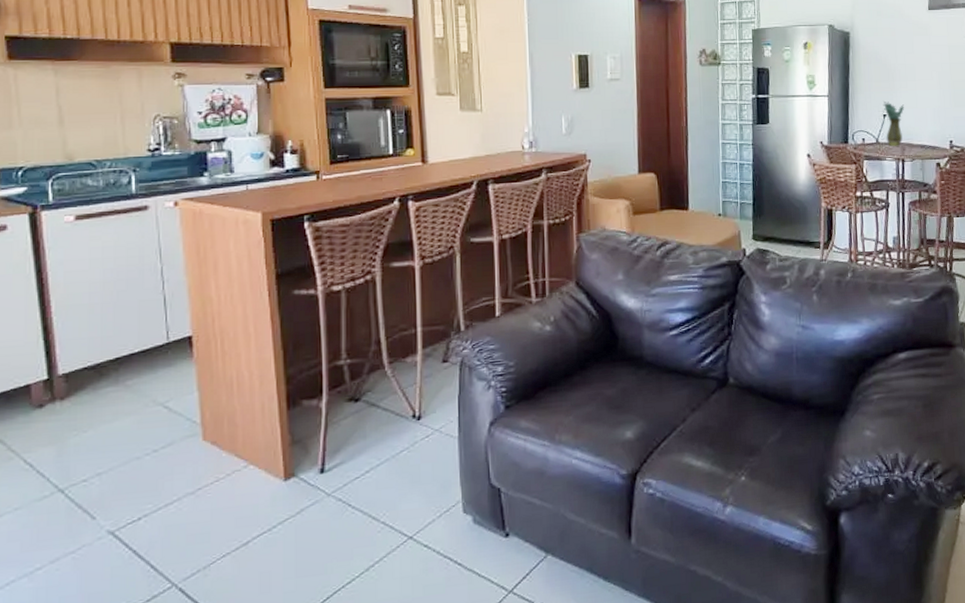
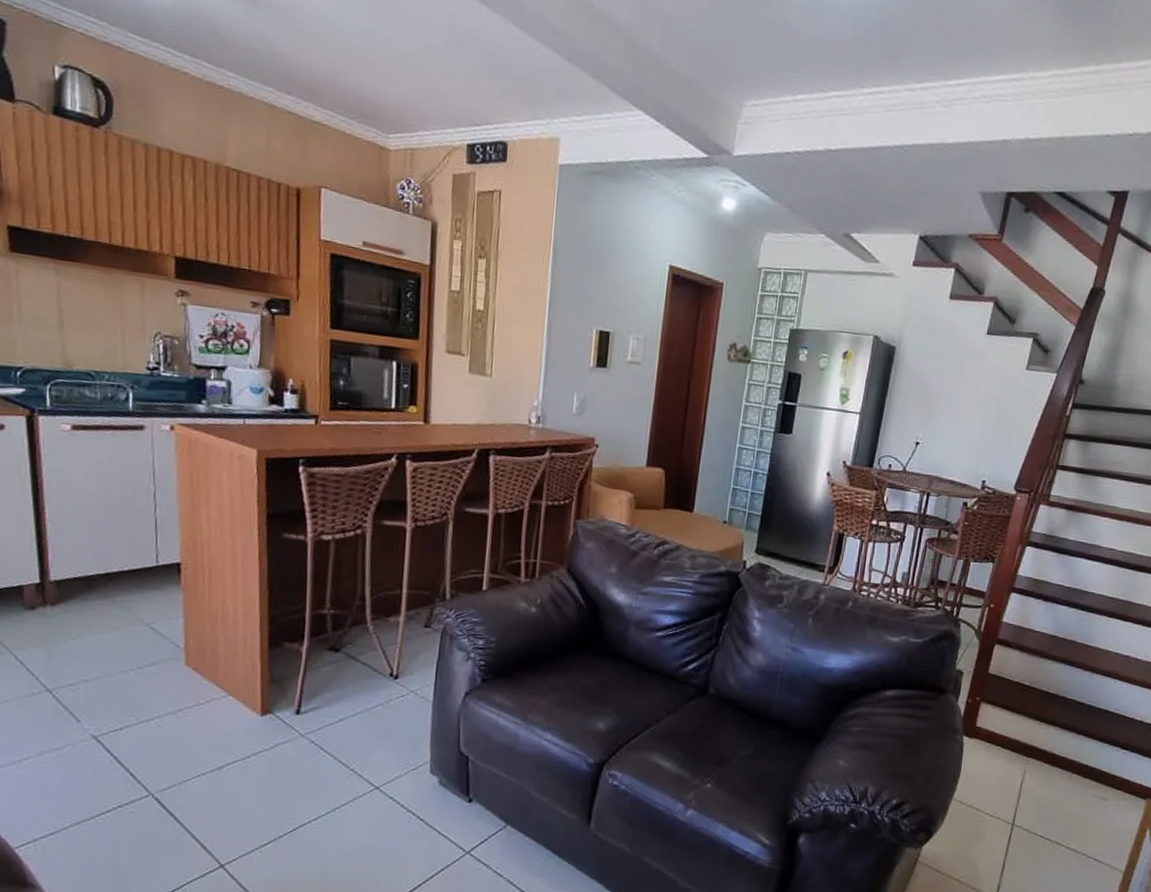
vase: present [883,101,905,147] -> none [914,428,941,479]

